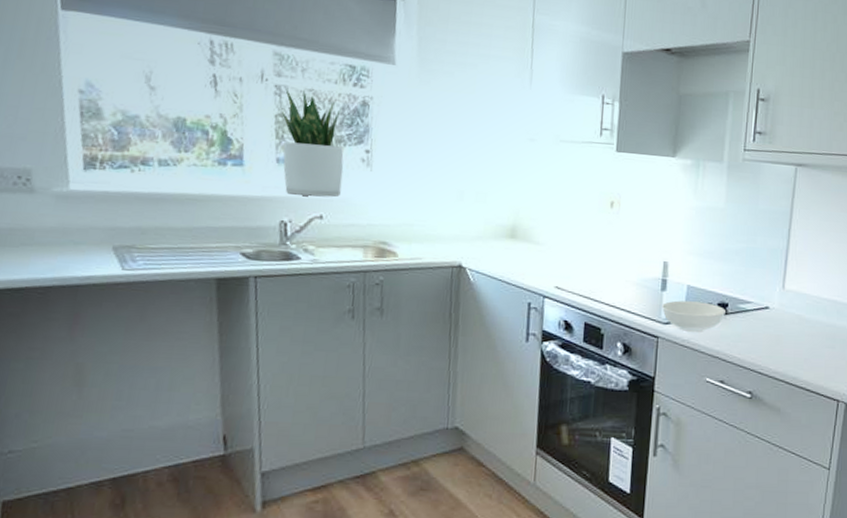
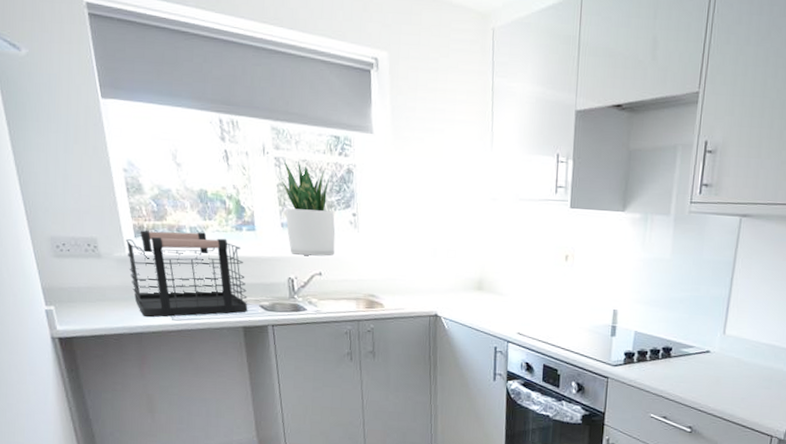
dish rack: none [70,162,226,266] -> present [126,230,248,317]
bowl: present [662,300,726,333] -> none [611,345,669,375]

